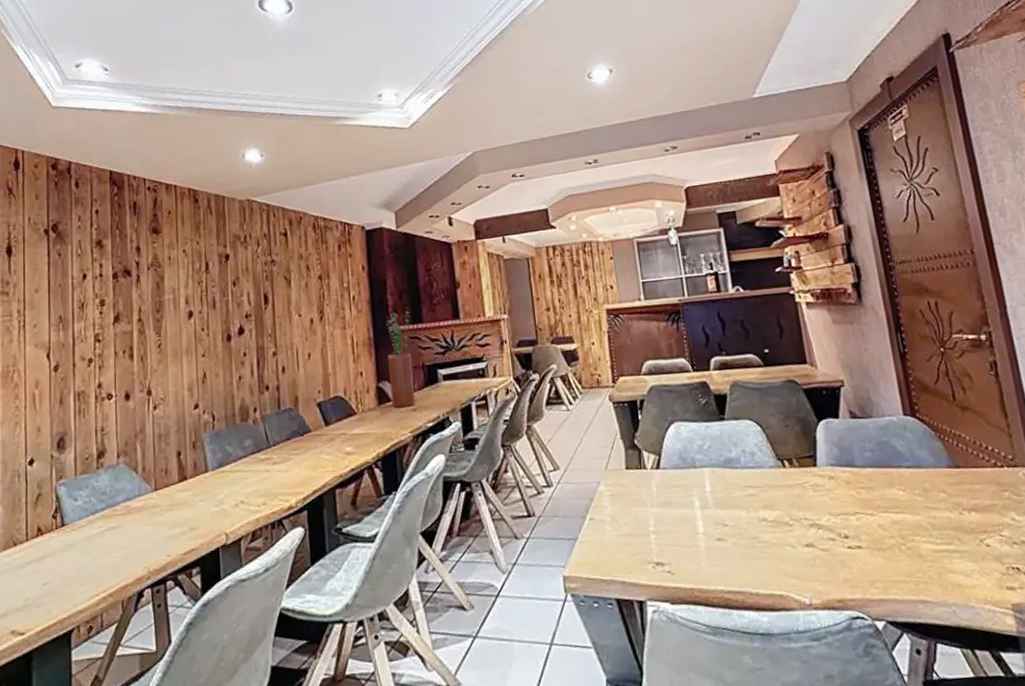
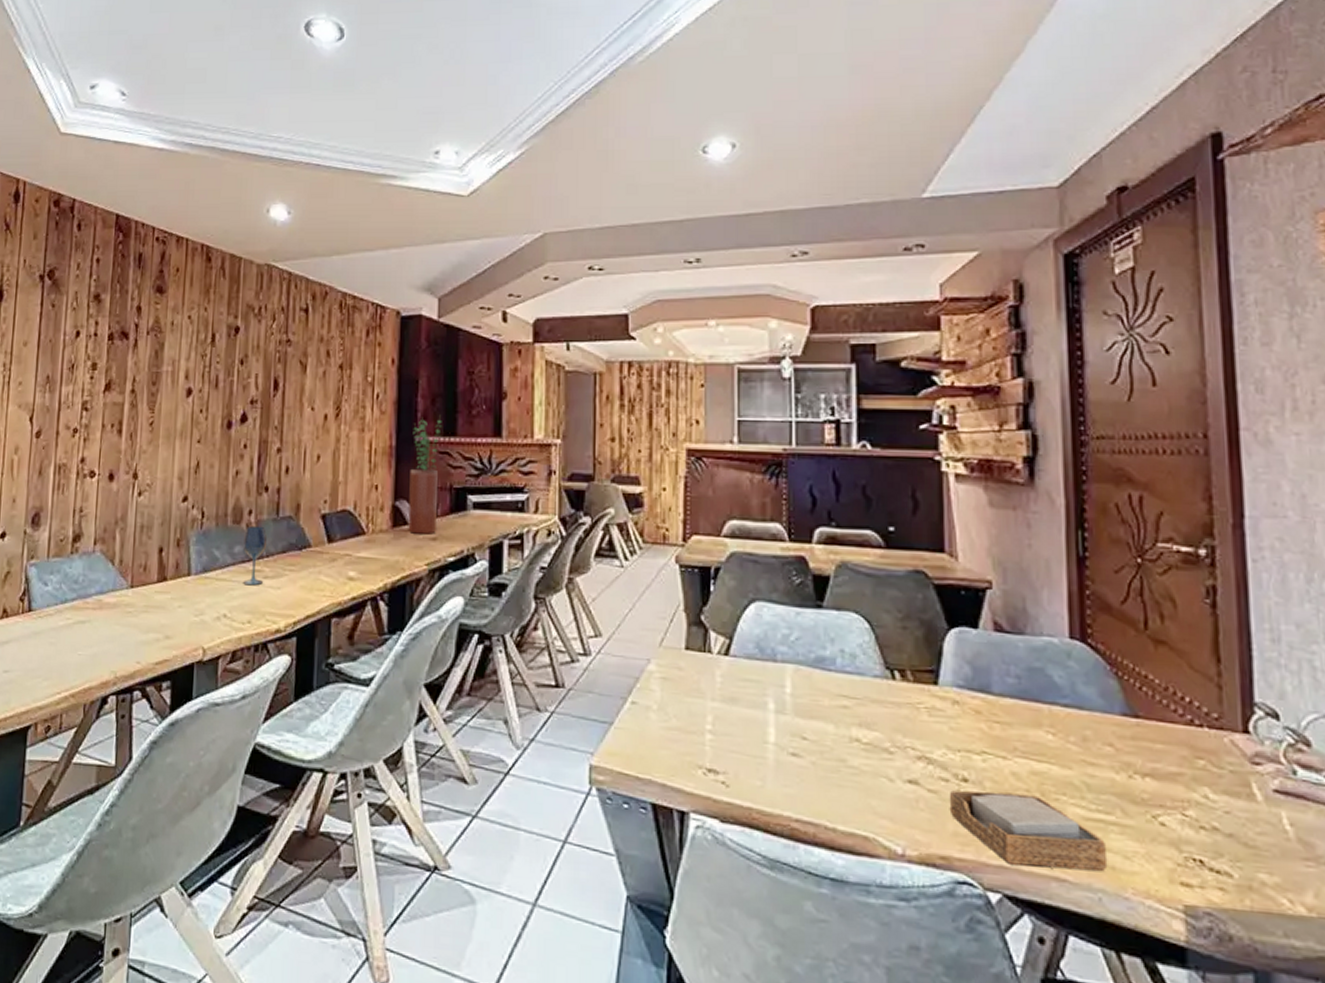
wineglass: none [252,420,273,473] -> present [243,526,267,586]
napkin holder: none [836,539,956,597] -> present [949,790,1108,872]

